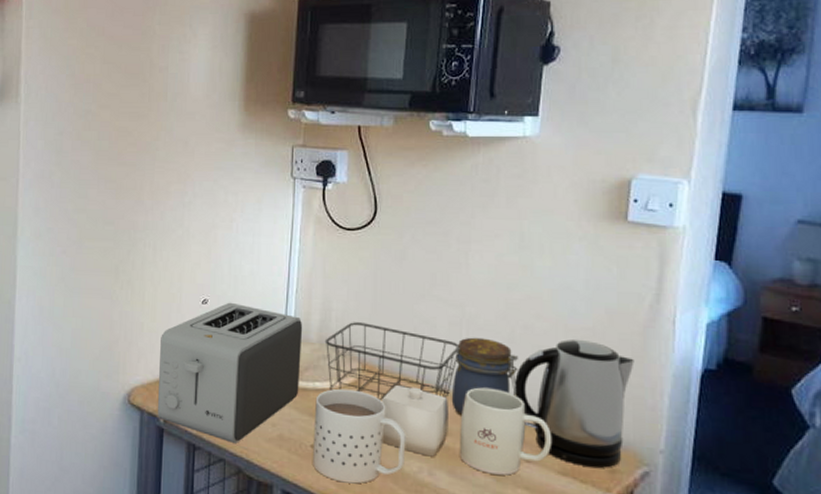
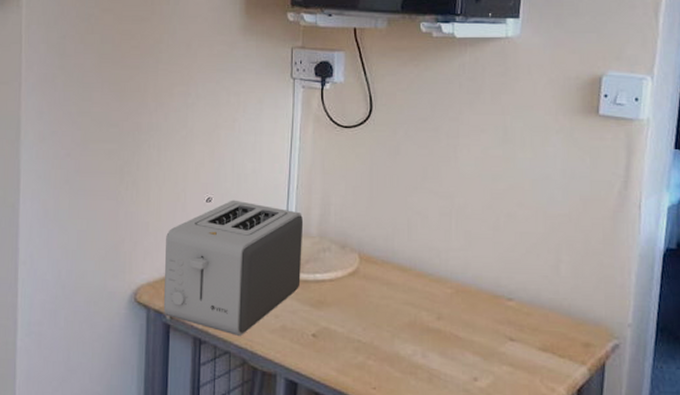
mug: present [313,388,406,484] -> none [314,279,401,369]
basket: present [324,322,460,401] -> none [324,215,450,290]
sugar bowl: present [382,385,448,457] -> none [379,274,440,340]
jar: present [451,337,518,416] -> none [442,226,503,300]
mug: present [460,387,553,476] -> none [450,273,534,354]
kettle: present [515,339,634,468] -> none [500,226,606,343]

